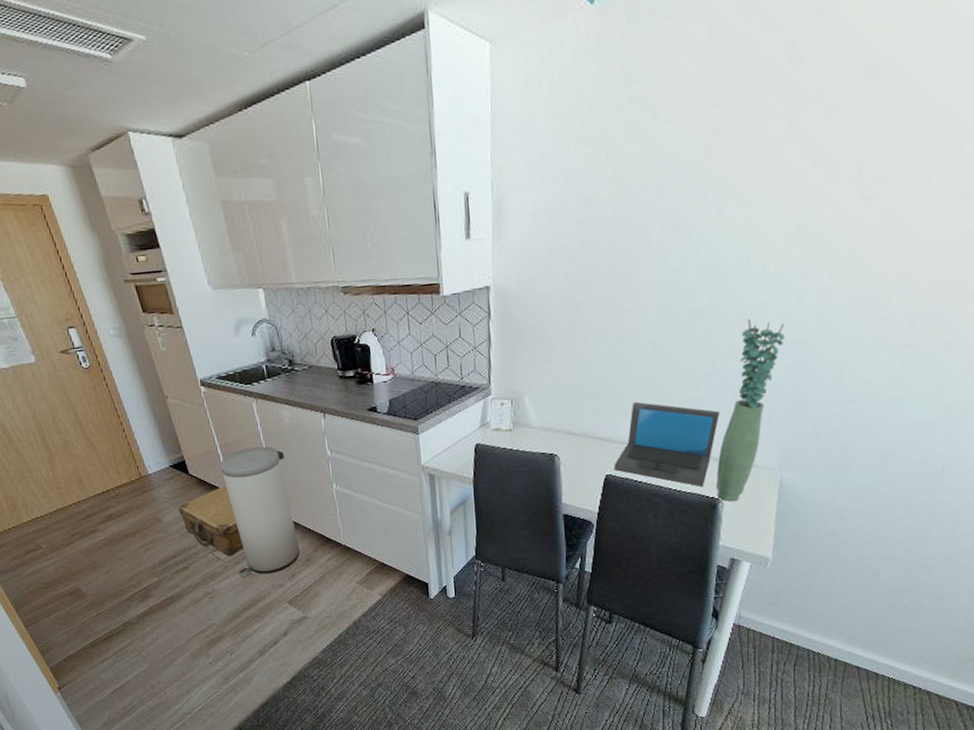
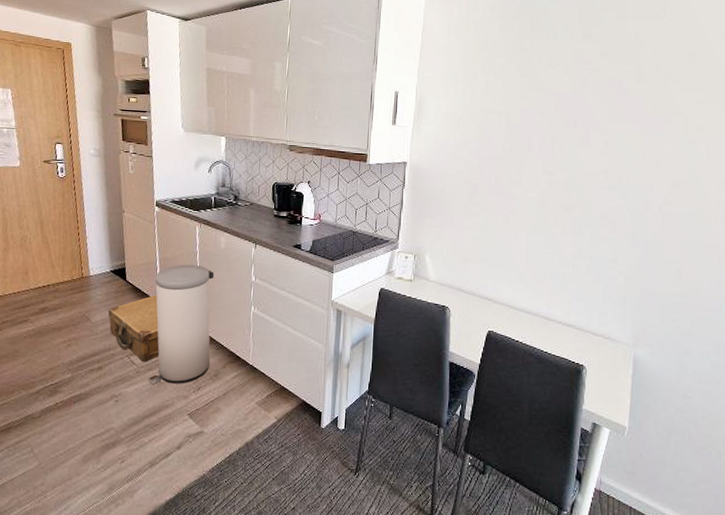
laptop: present [614,401,719,487] -> none [495,271,584,353]
vase: present [715,319,785,501] -> none [580,217,636,369]

